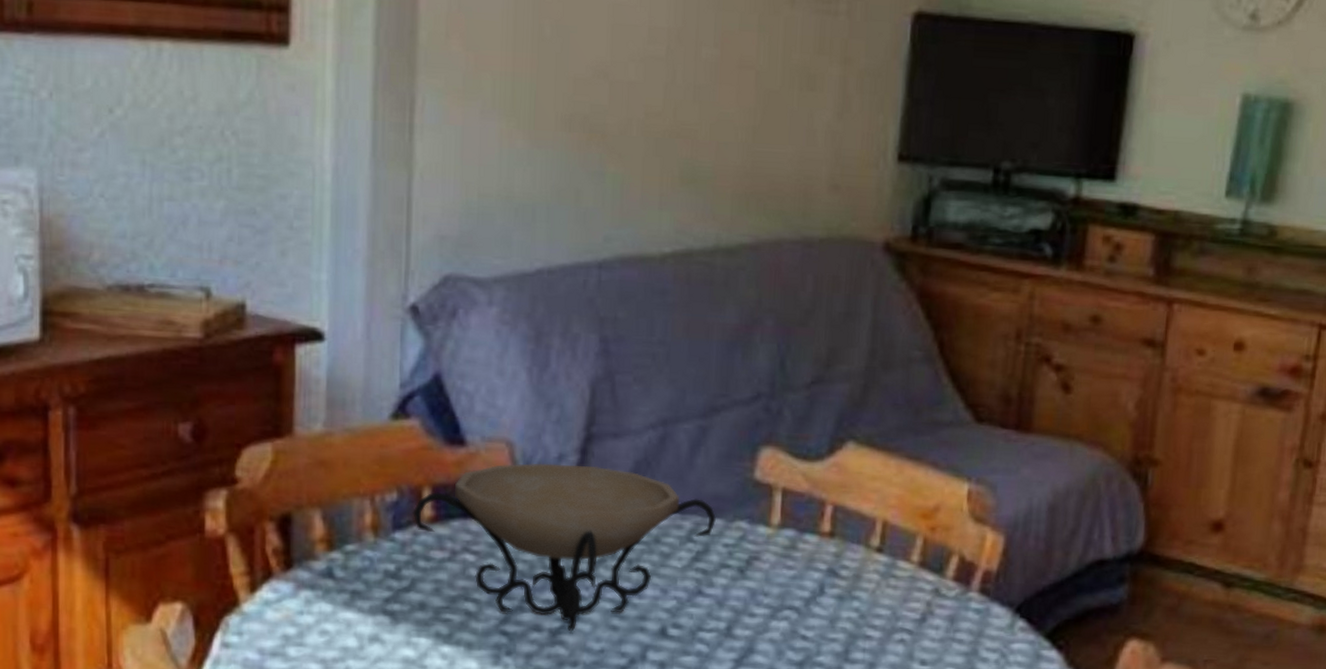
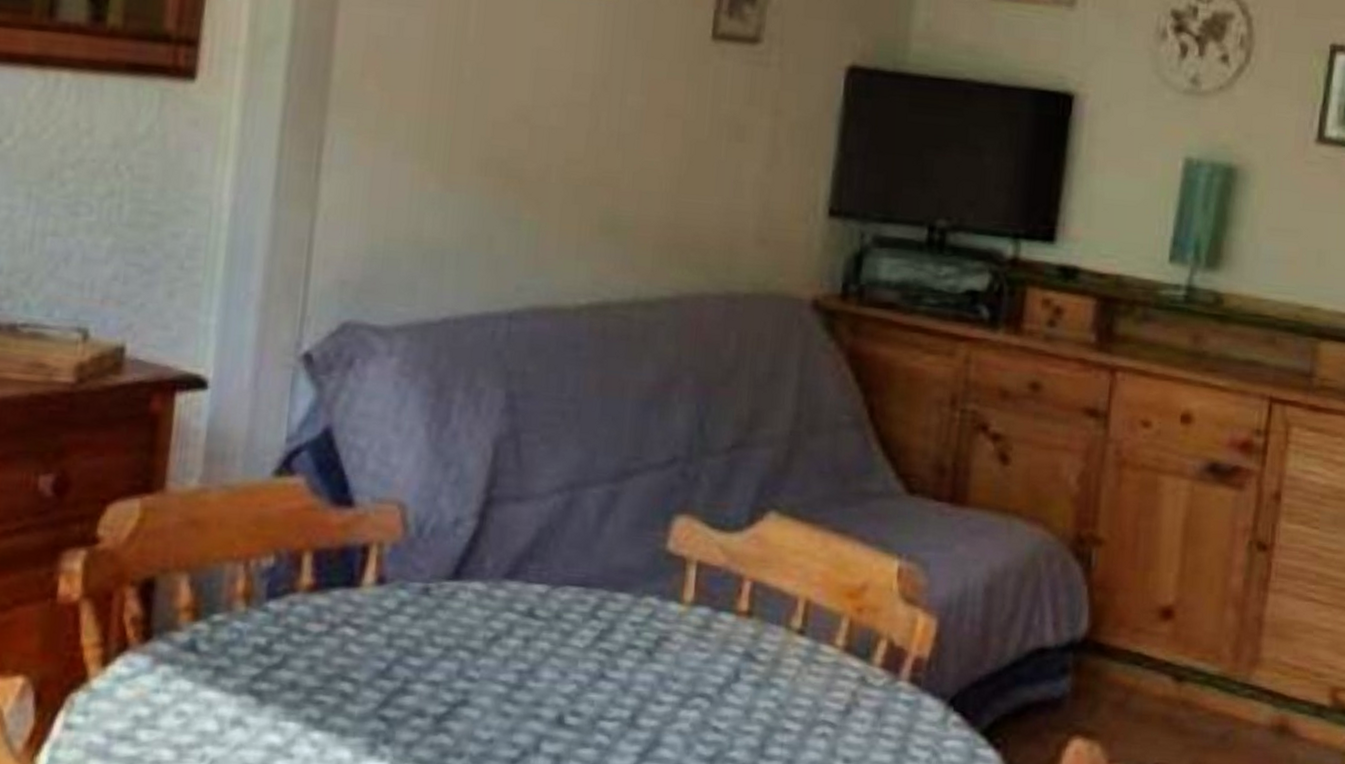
decorative bowl: present [413,463,716,632] -> none [290,527,624,718]

